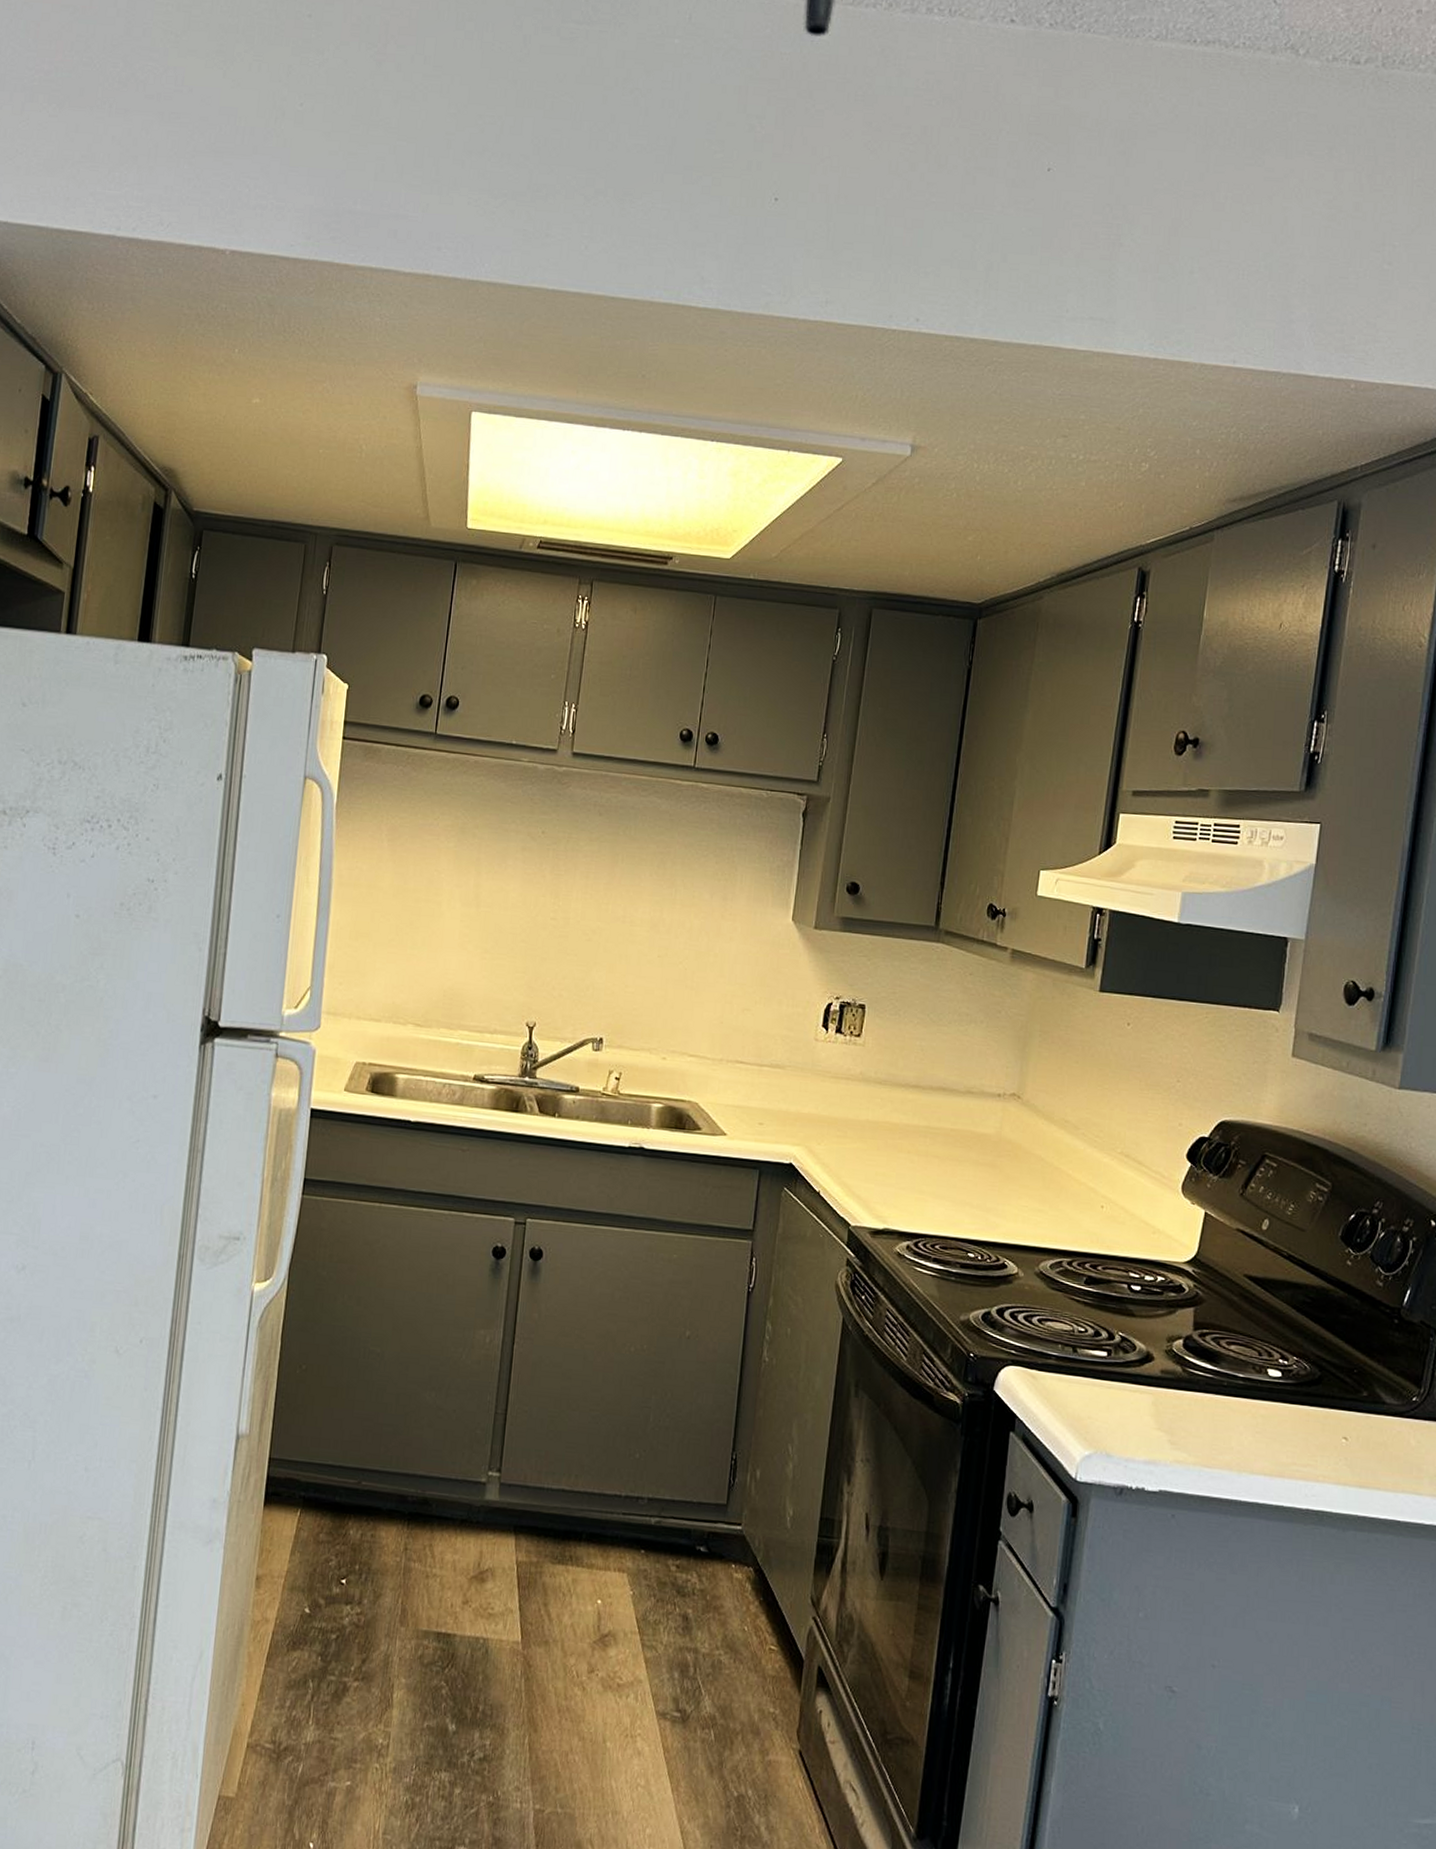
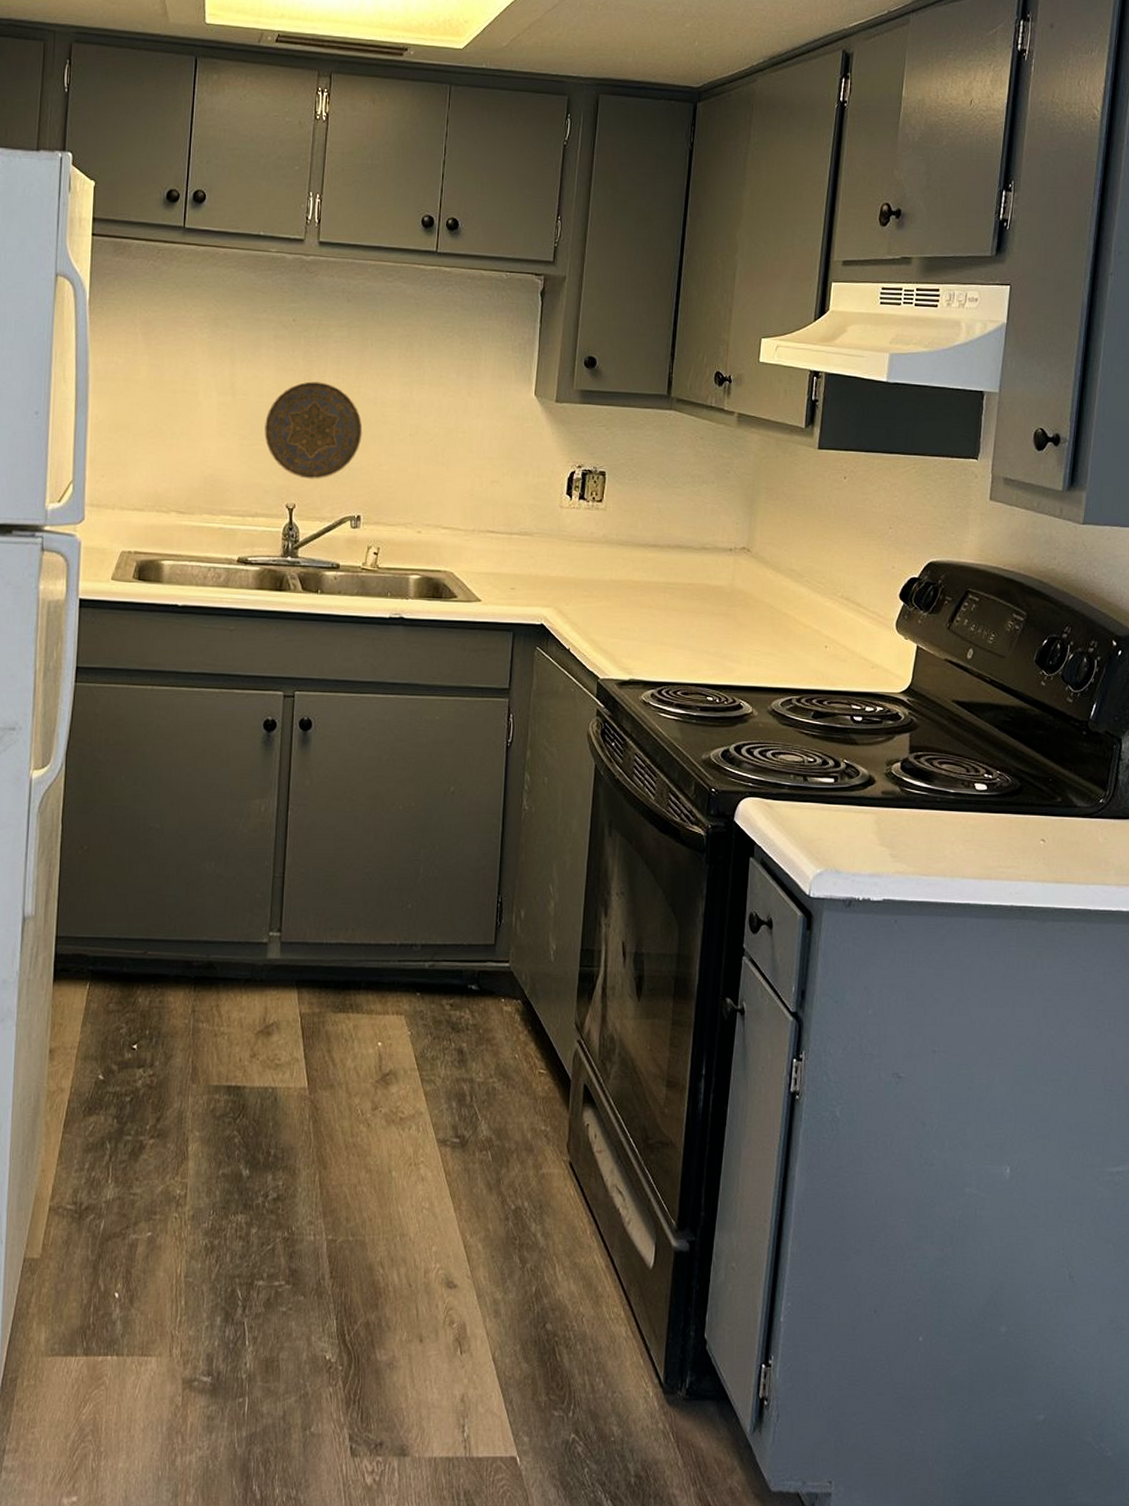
decorative plate: none [507,896,609,998] -> present [264,381,363,479]

